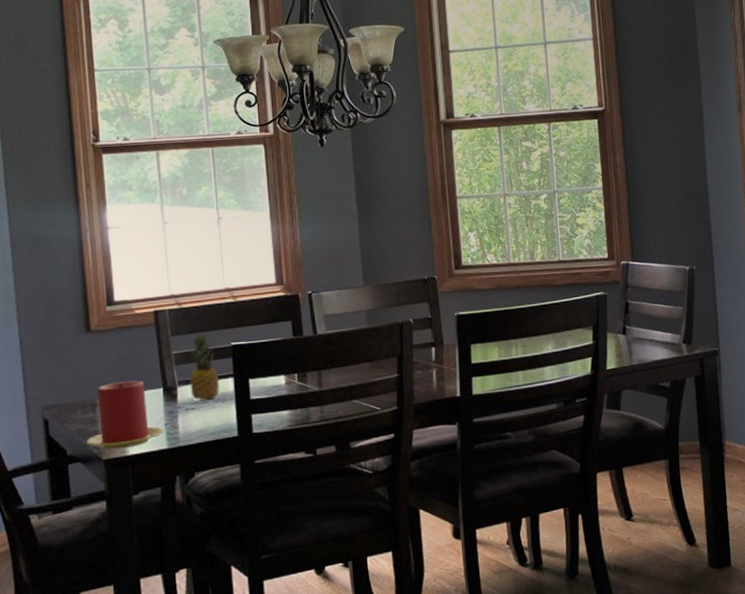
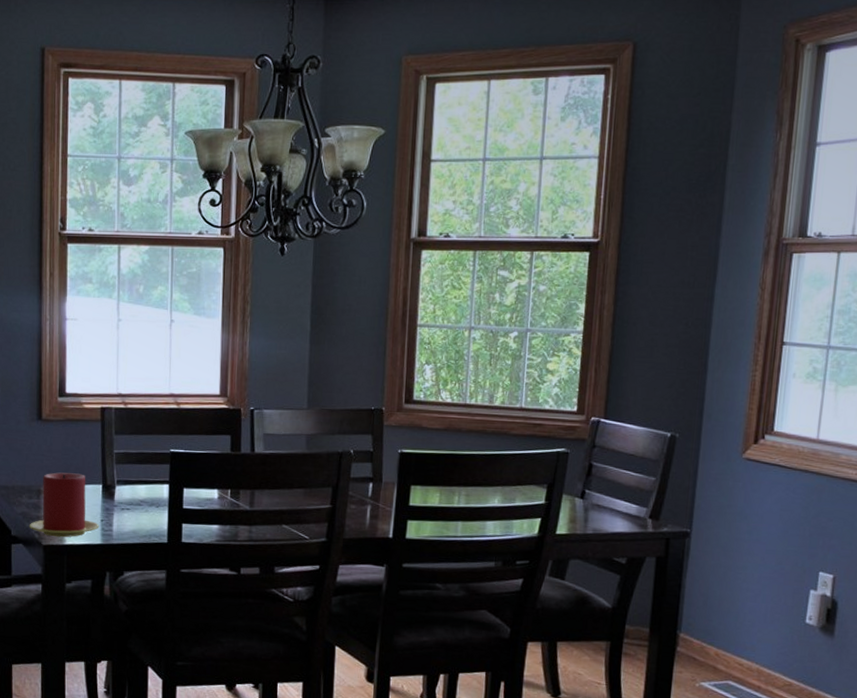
fruit: present [190,333,219,400] -> none [127,435,155,503]

